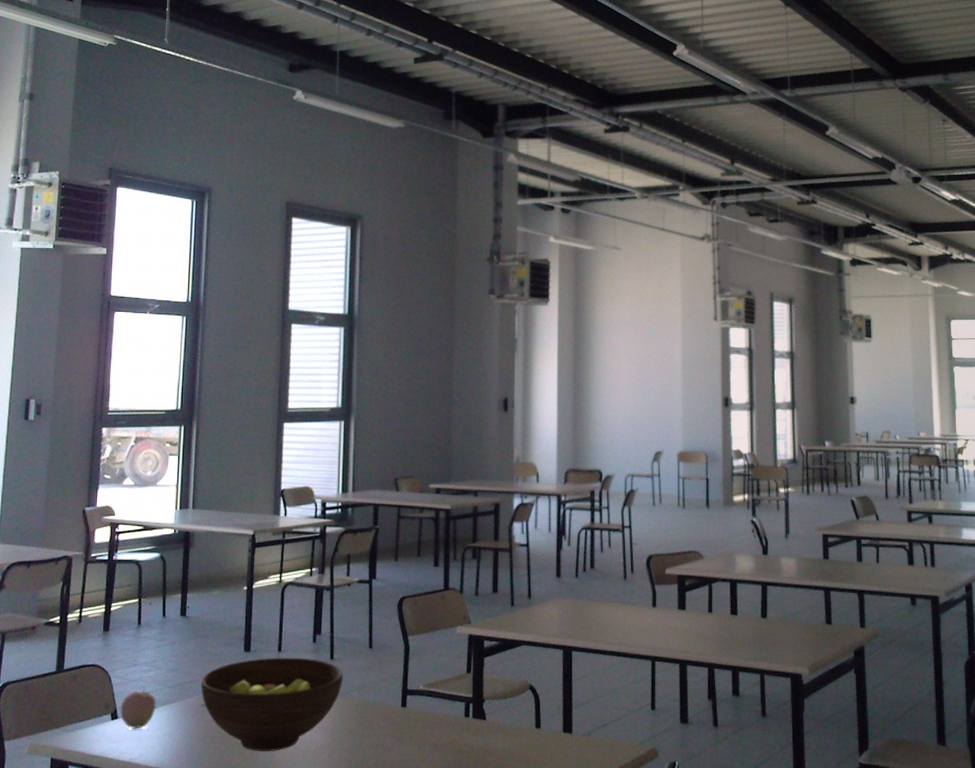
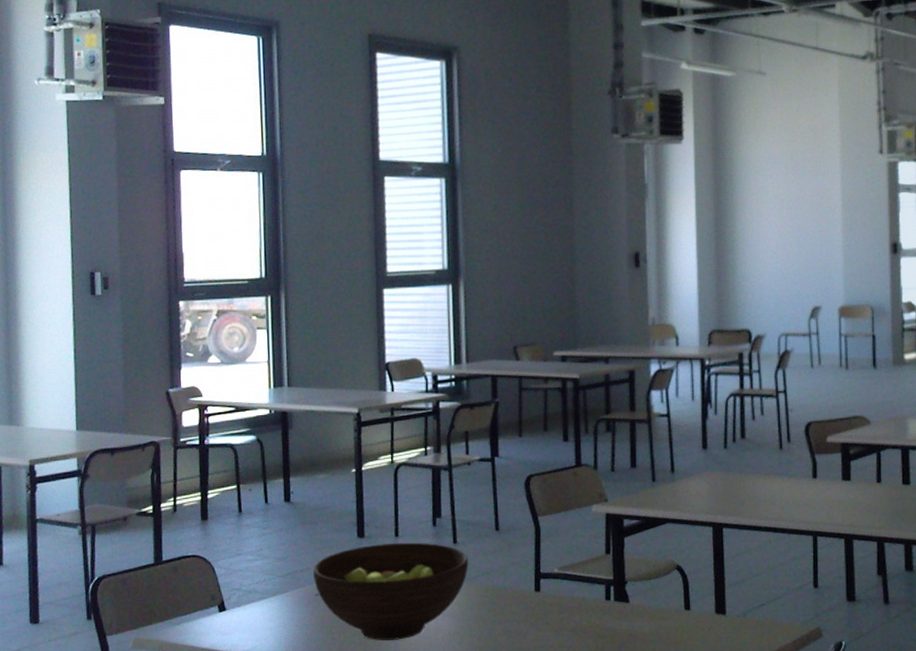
apple: present [119,687,156,730] -> none [227,577,266,622]

